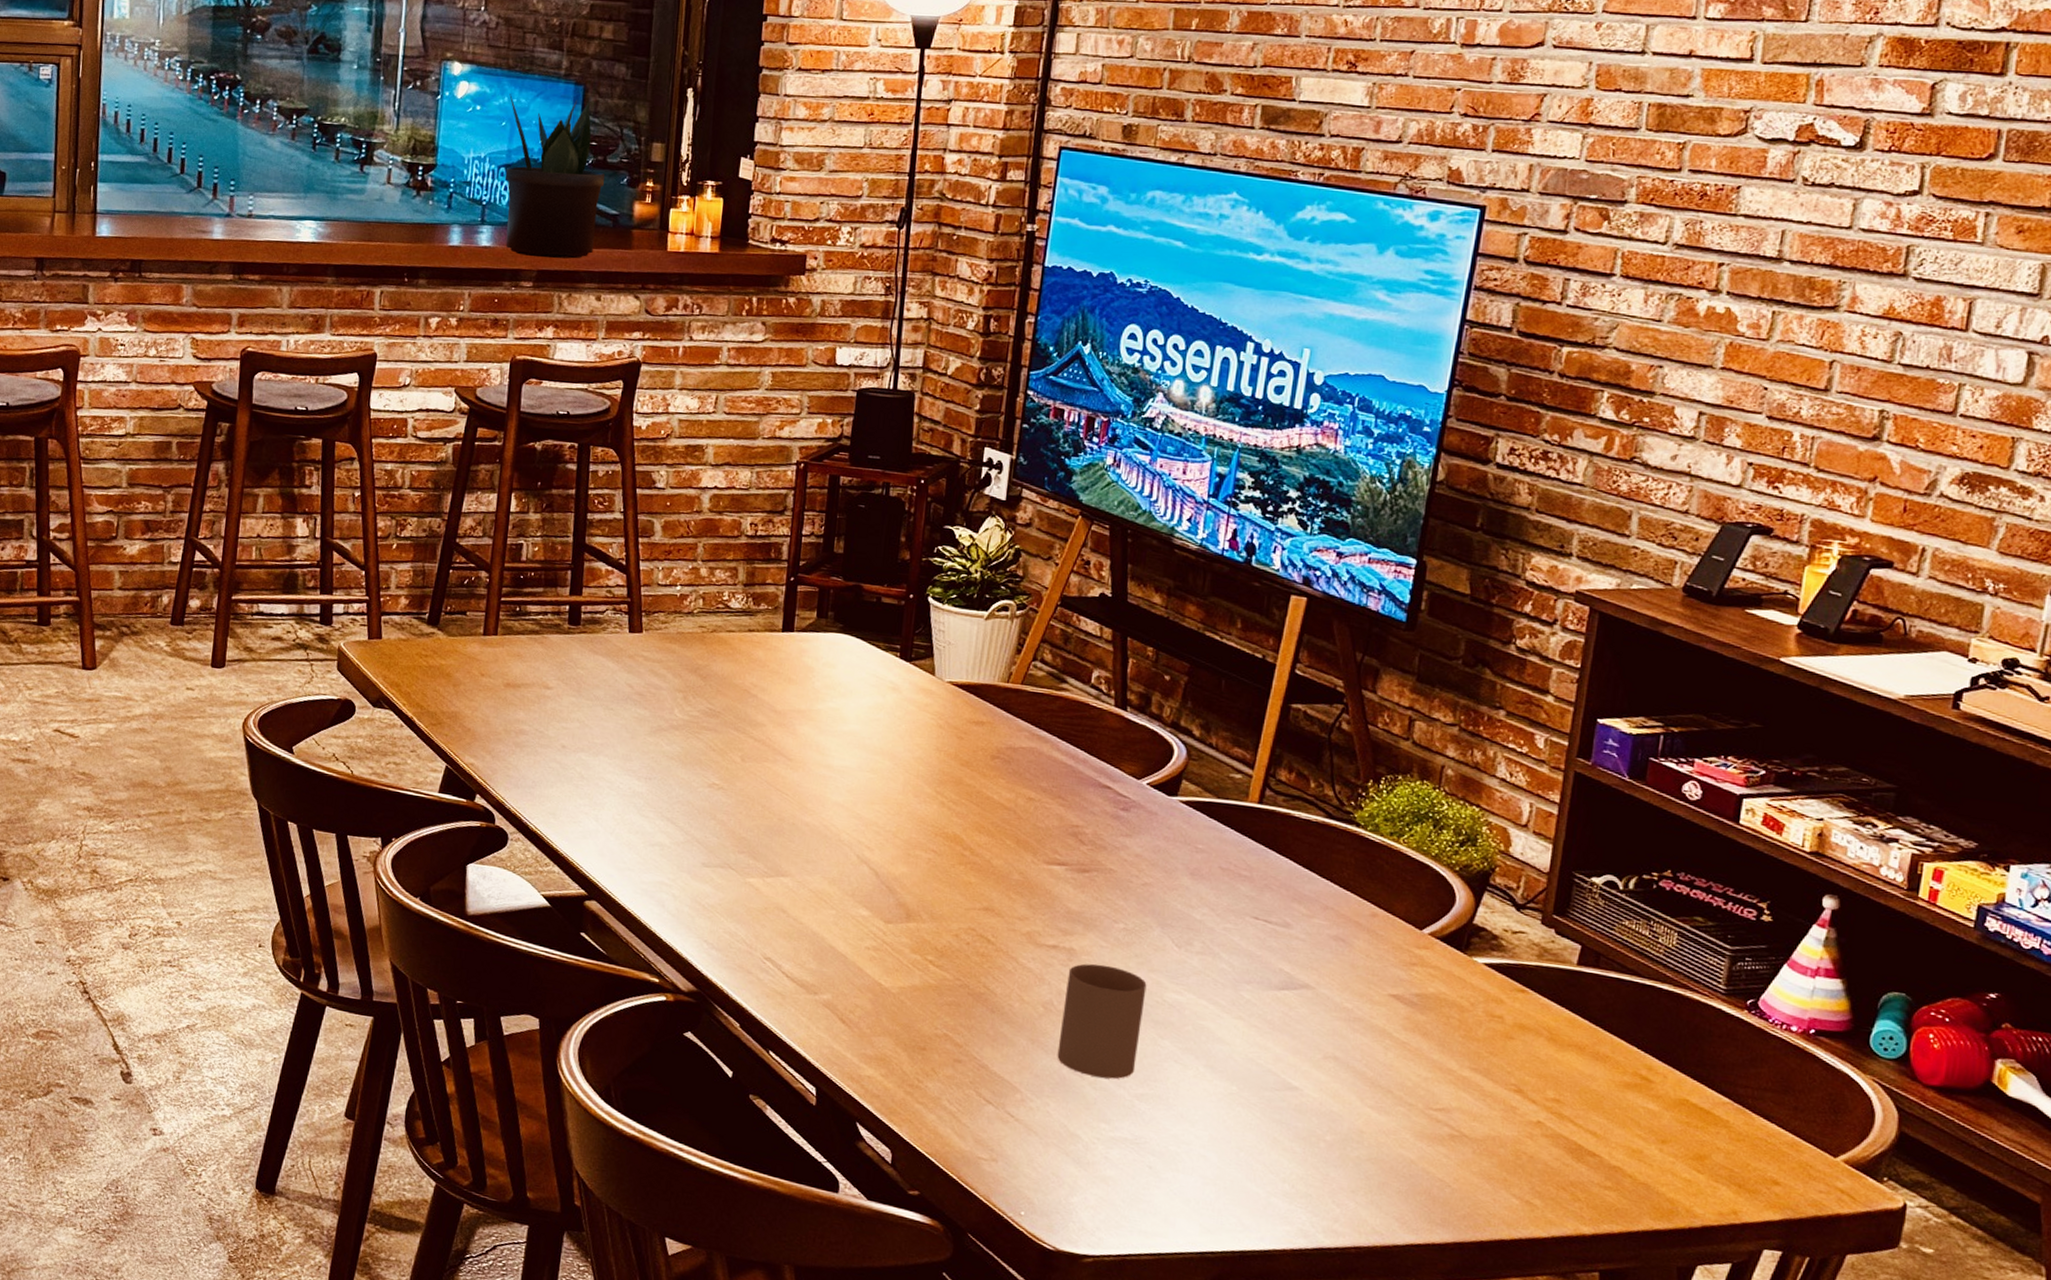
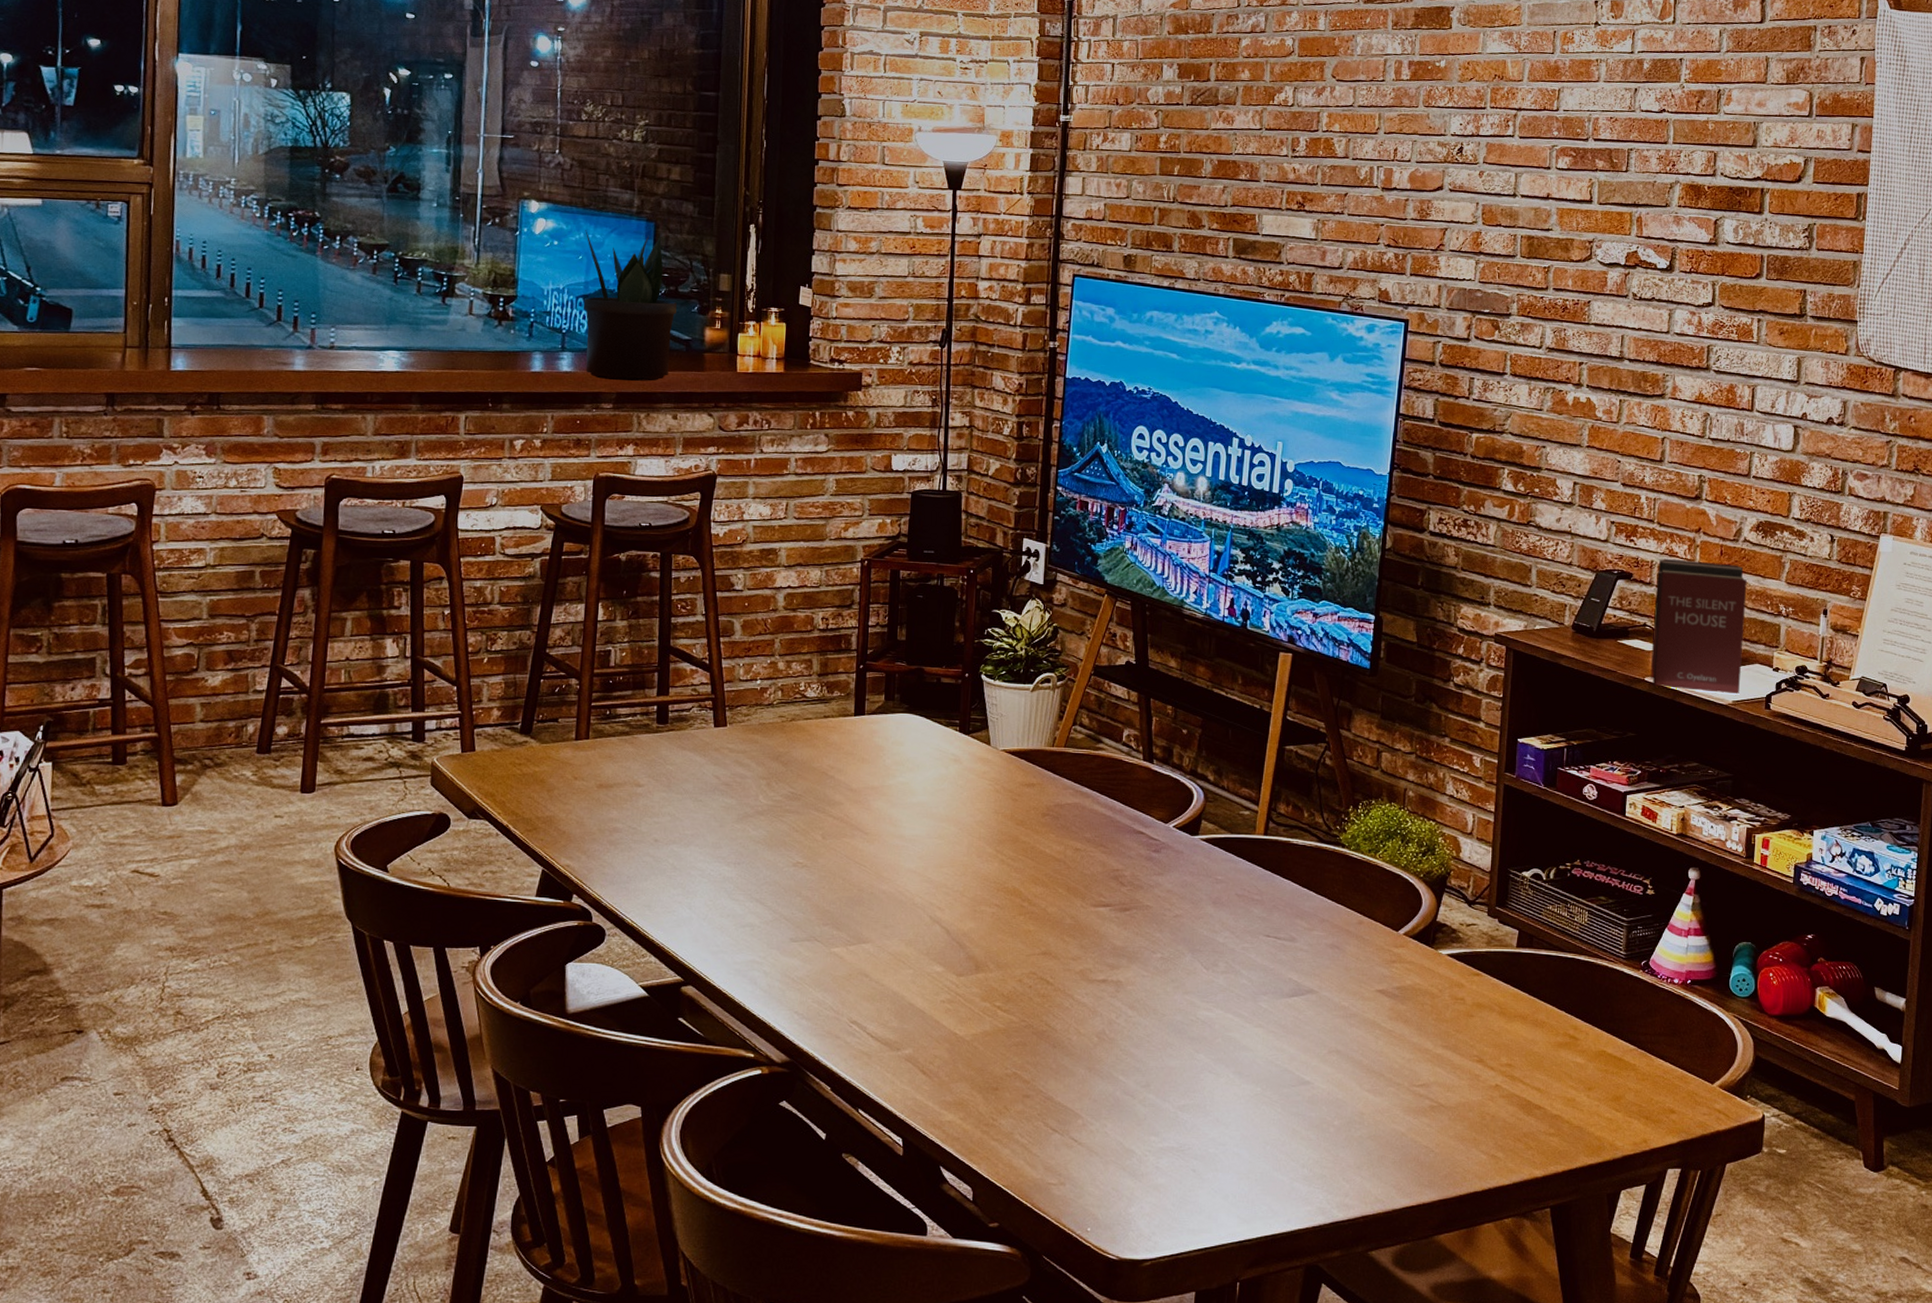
cup: present [1057,963,1147,1079] -> none [1111,992,1183,1095]
books: none [1788,512,1940,688] -> present [1650,558,1747,695]

